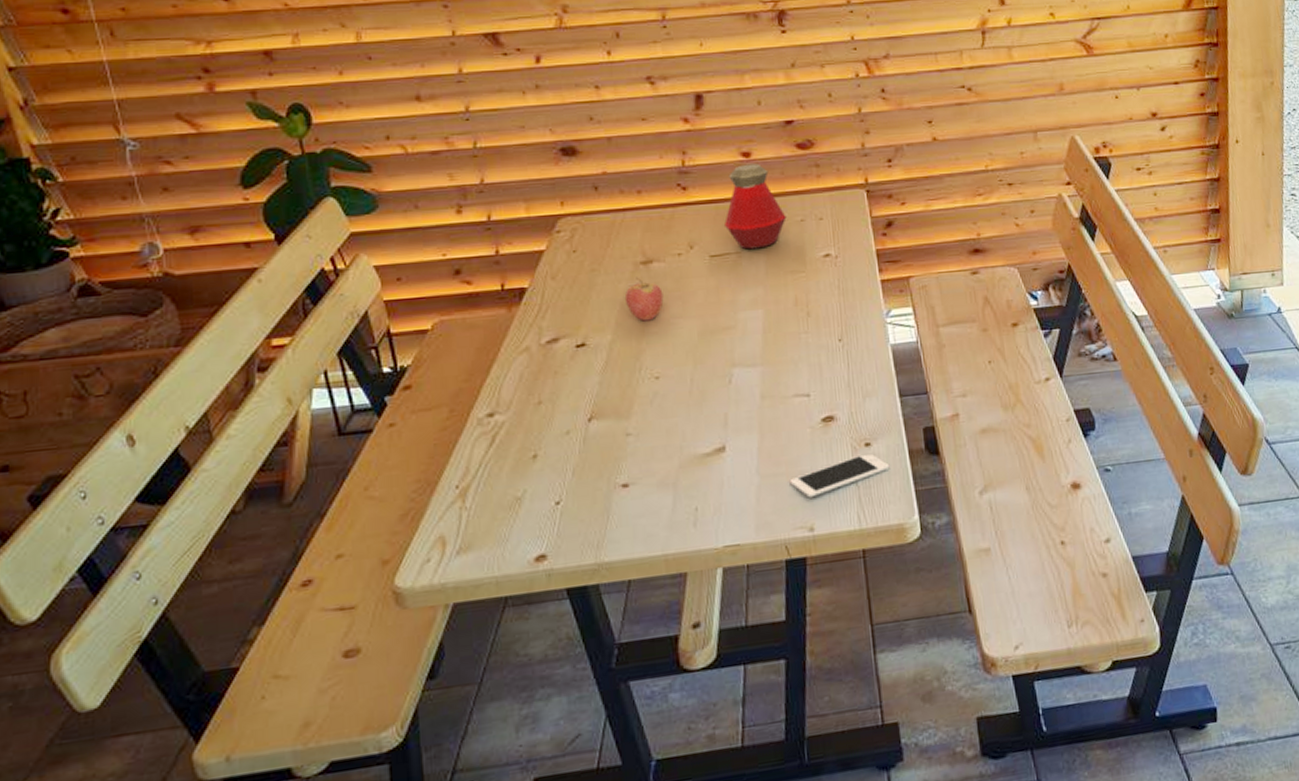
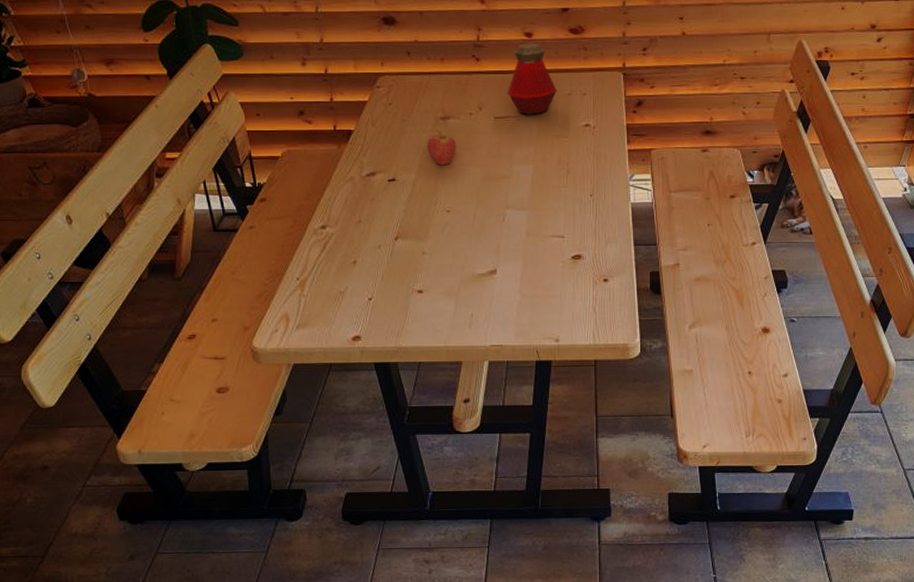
cell phone: present [789,454,890,498] -> none [543,288,621,317]

